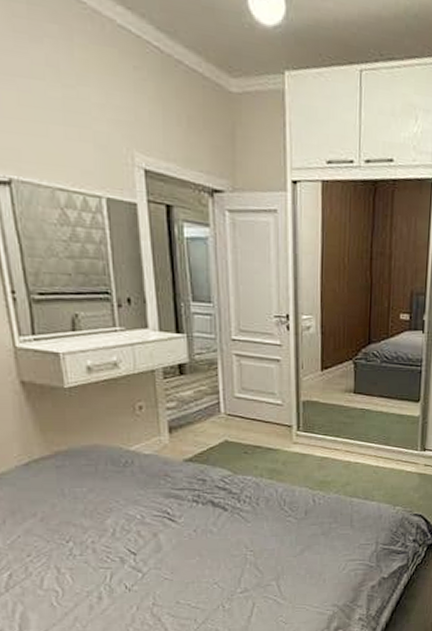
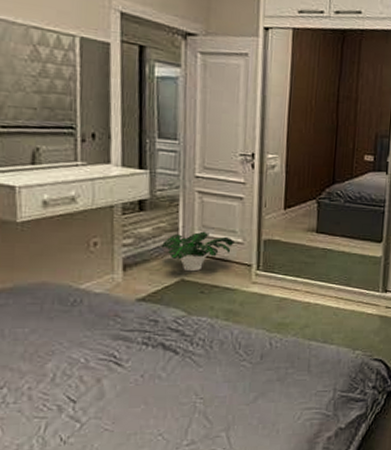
potted plant: none [203,393,274,433] -> present [161,231,235,272]

